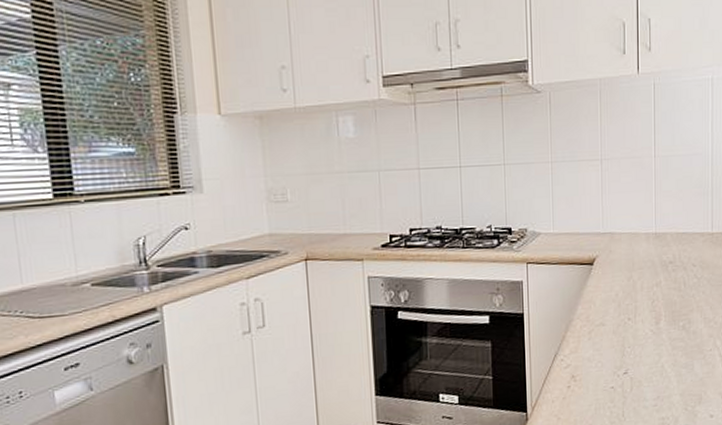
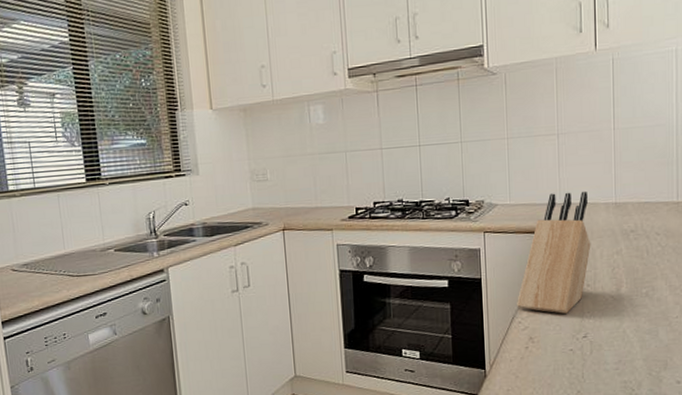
knife block: none [559,220,632,350] -> present [517,190,591,314]

